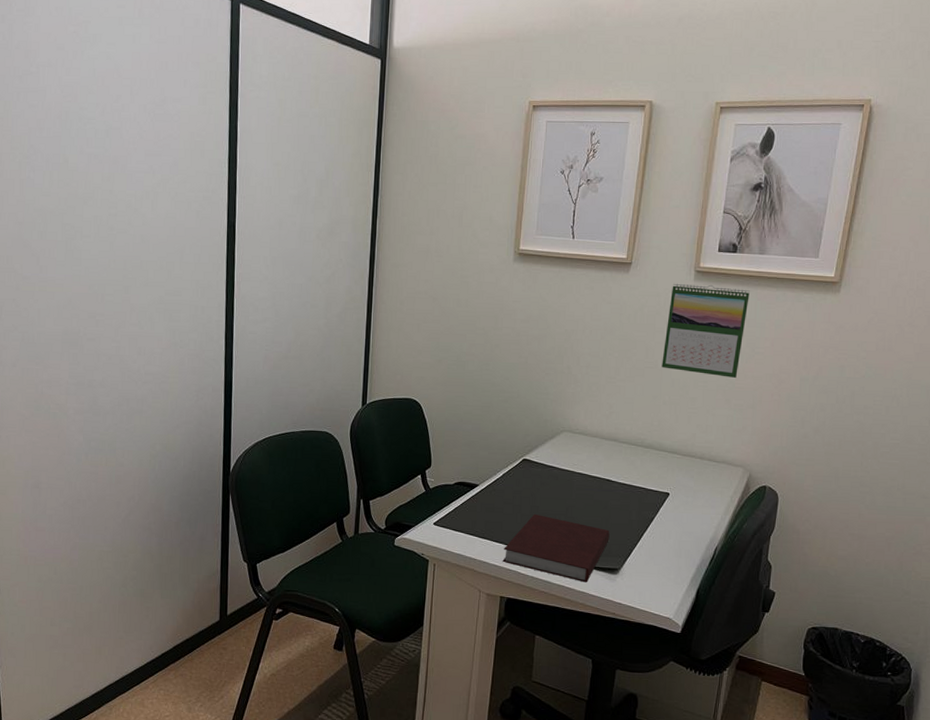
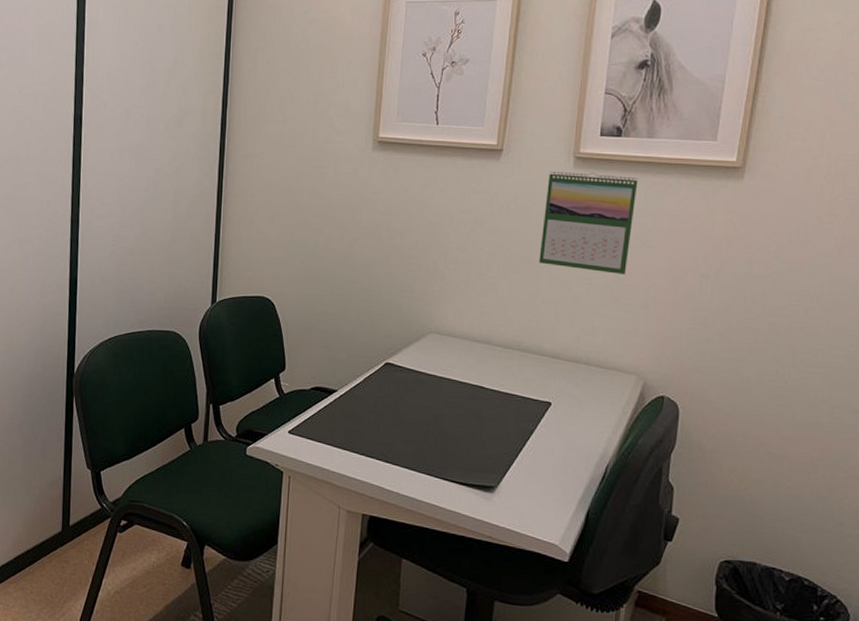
notebook: present [502,513,610,583] -> none [364,423,484,502]

